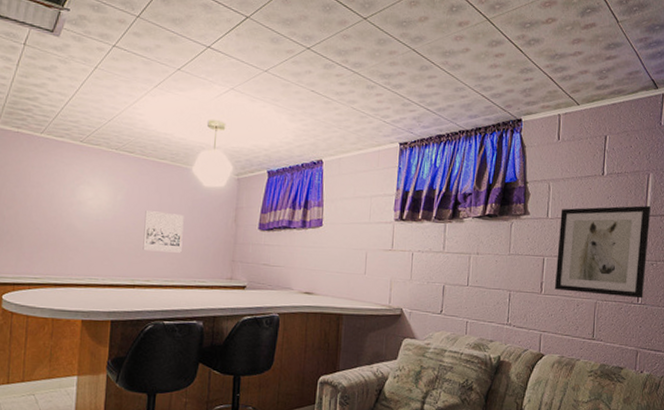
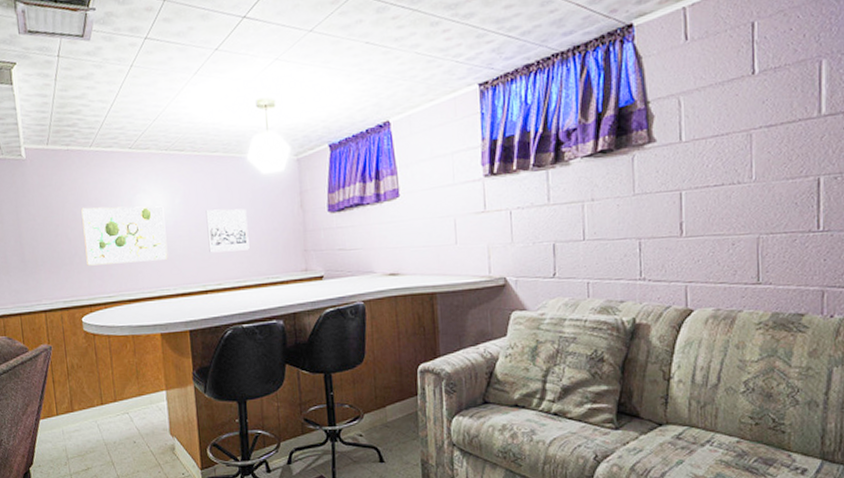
wall art: none [17,189,105,251] -> present [81,206,168,266]
wall art: present [554,205,651,299] -> none [698,103,828,230]

